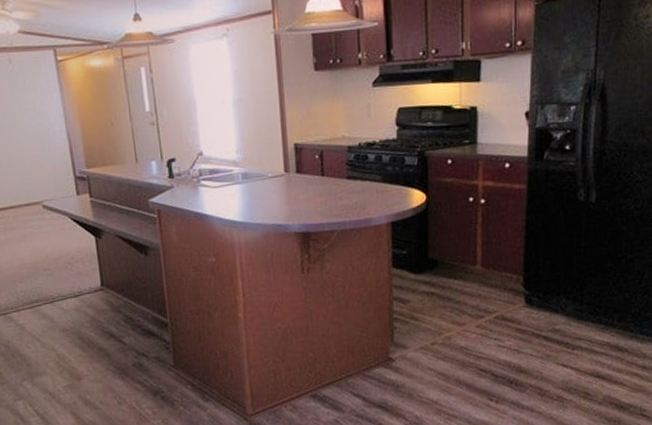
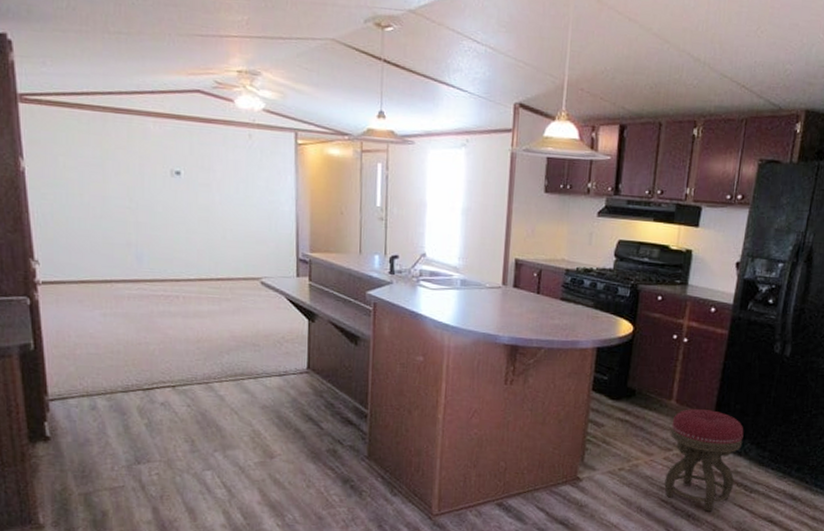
stool: none [480,269,558,375] -> present [664,409,744,512]

